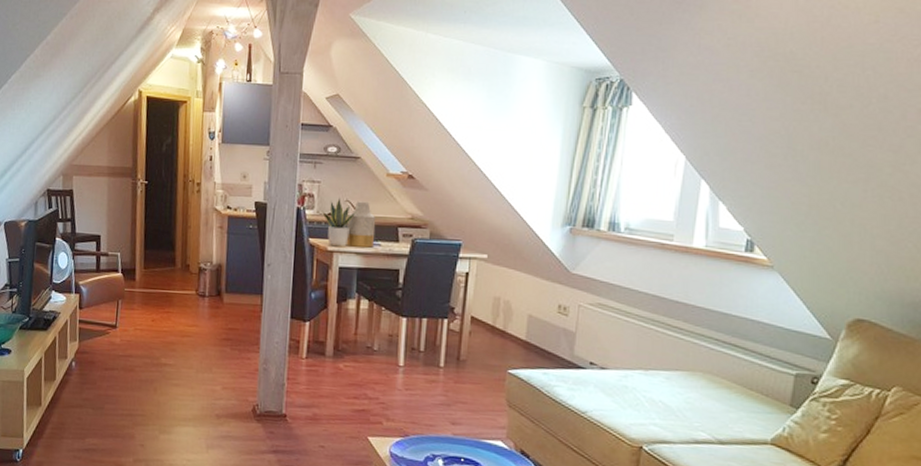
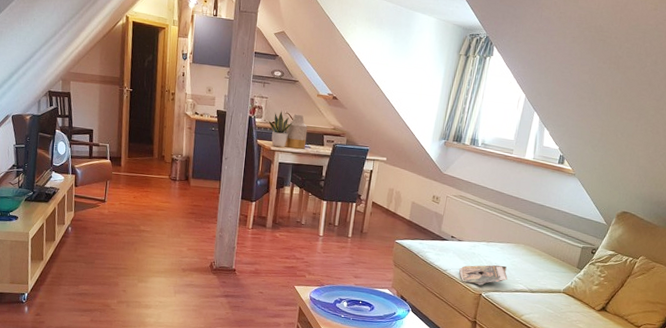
magazine: none [604,403,681,434] -> present [458,265,508,286]

